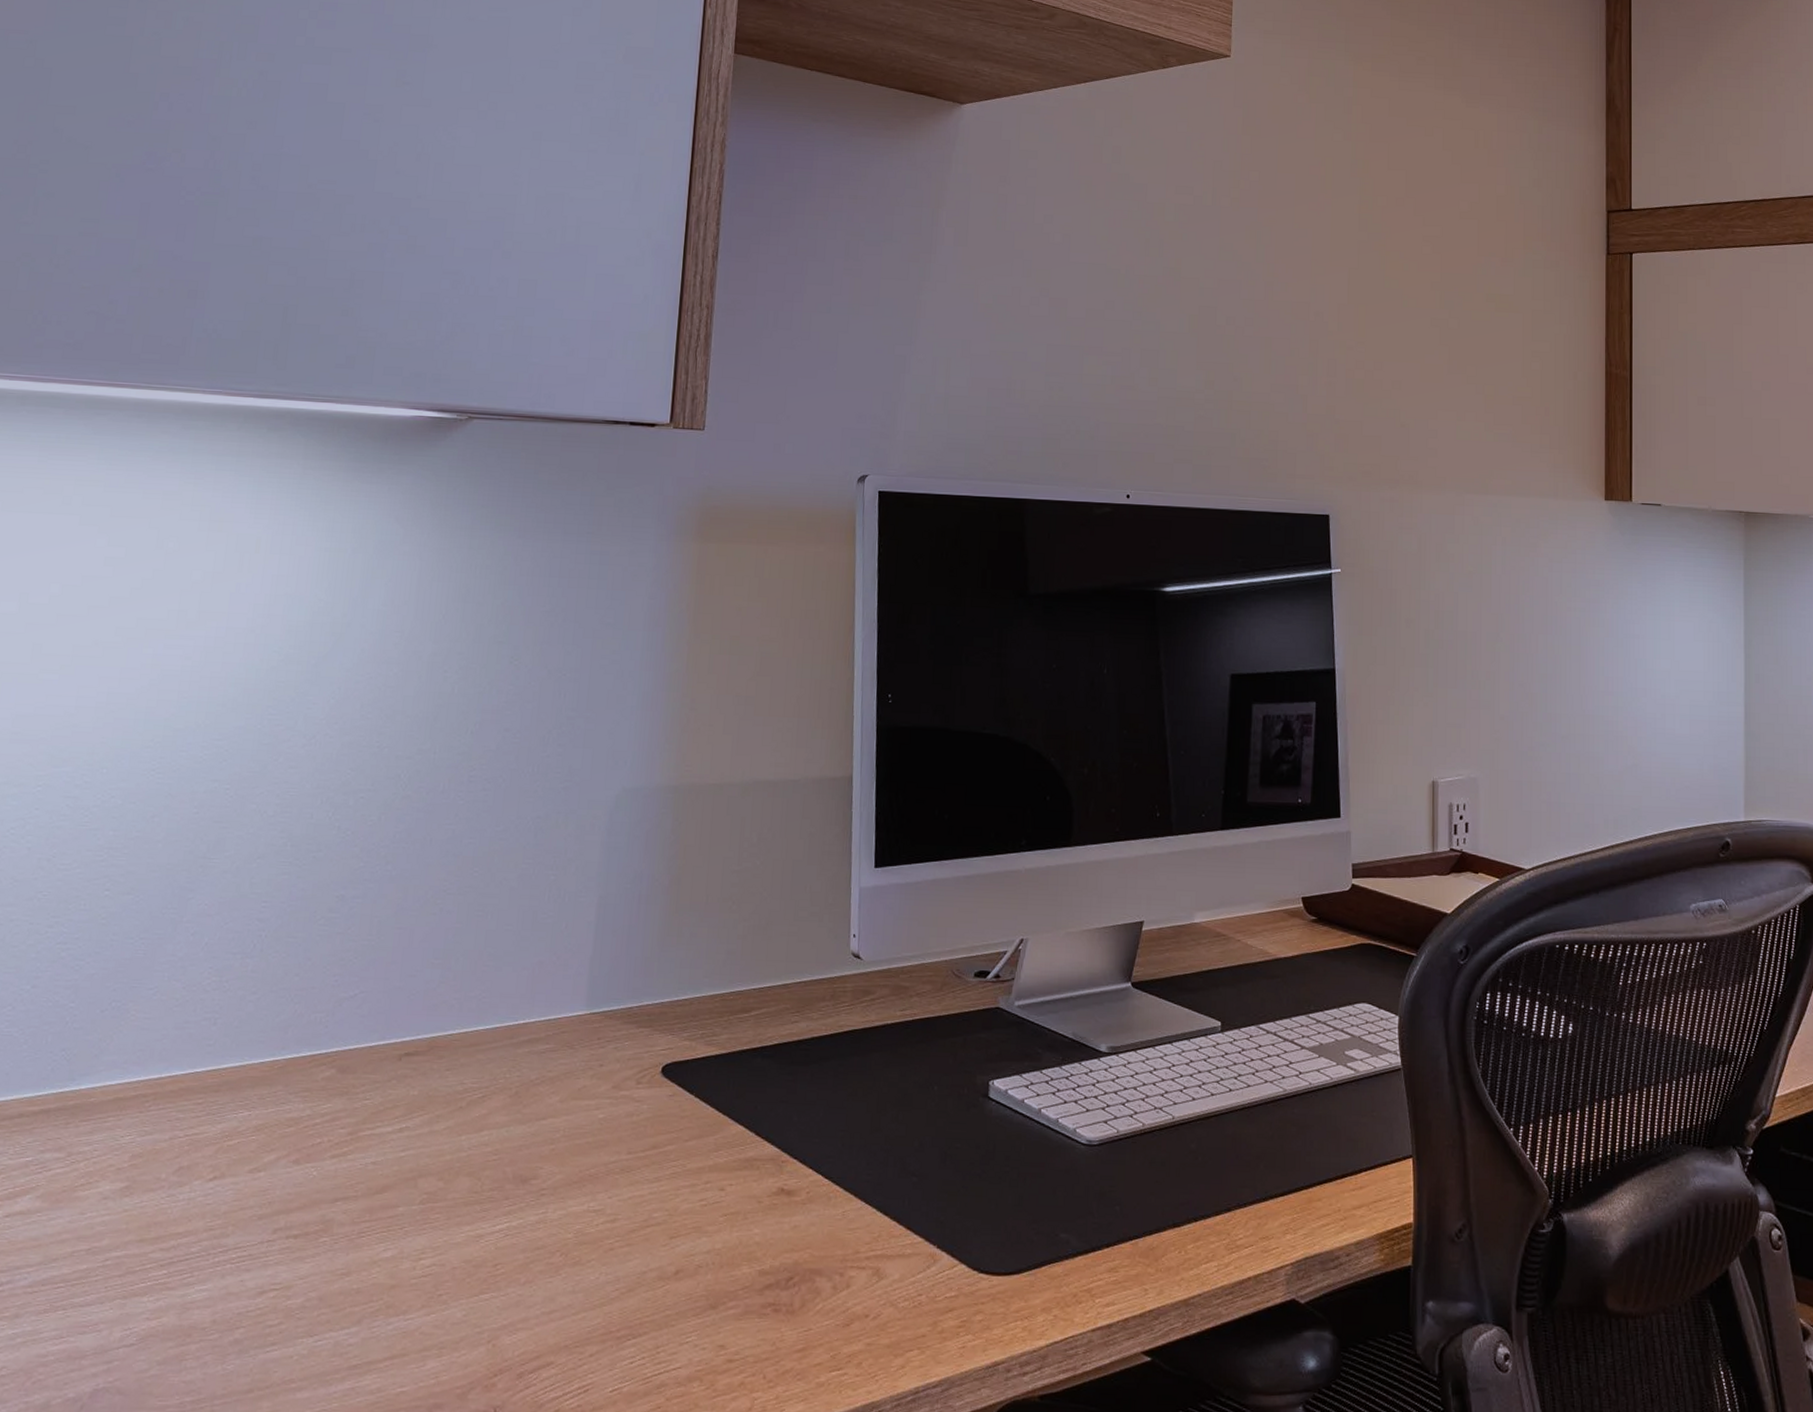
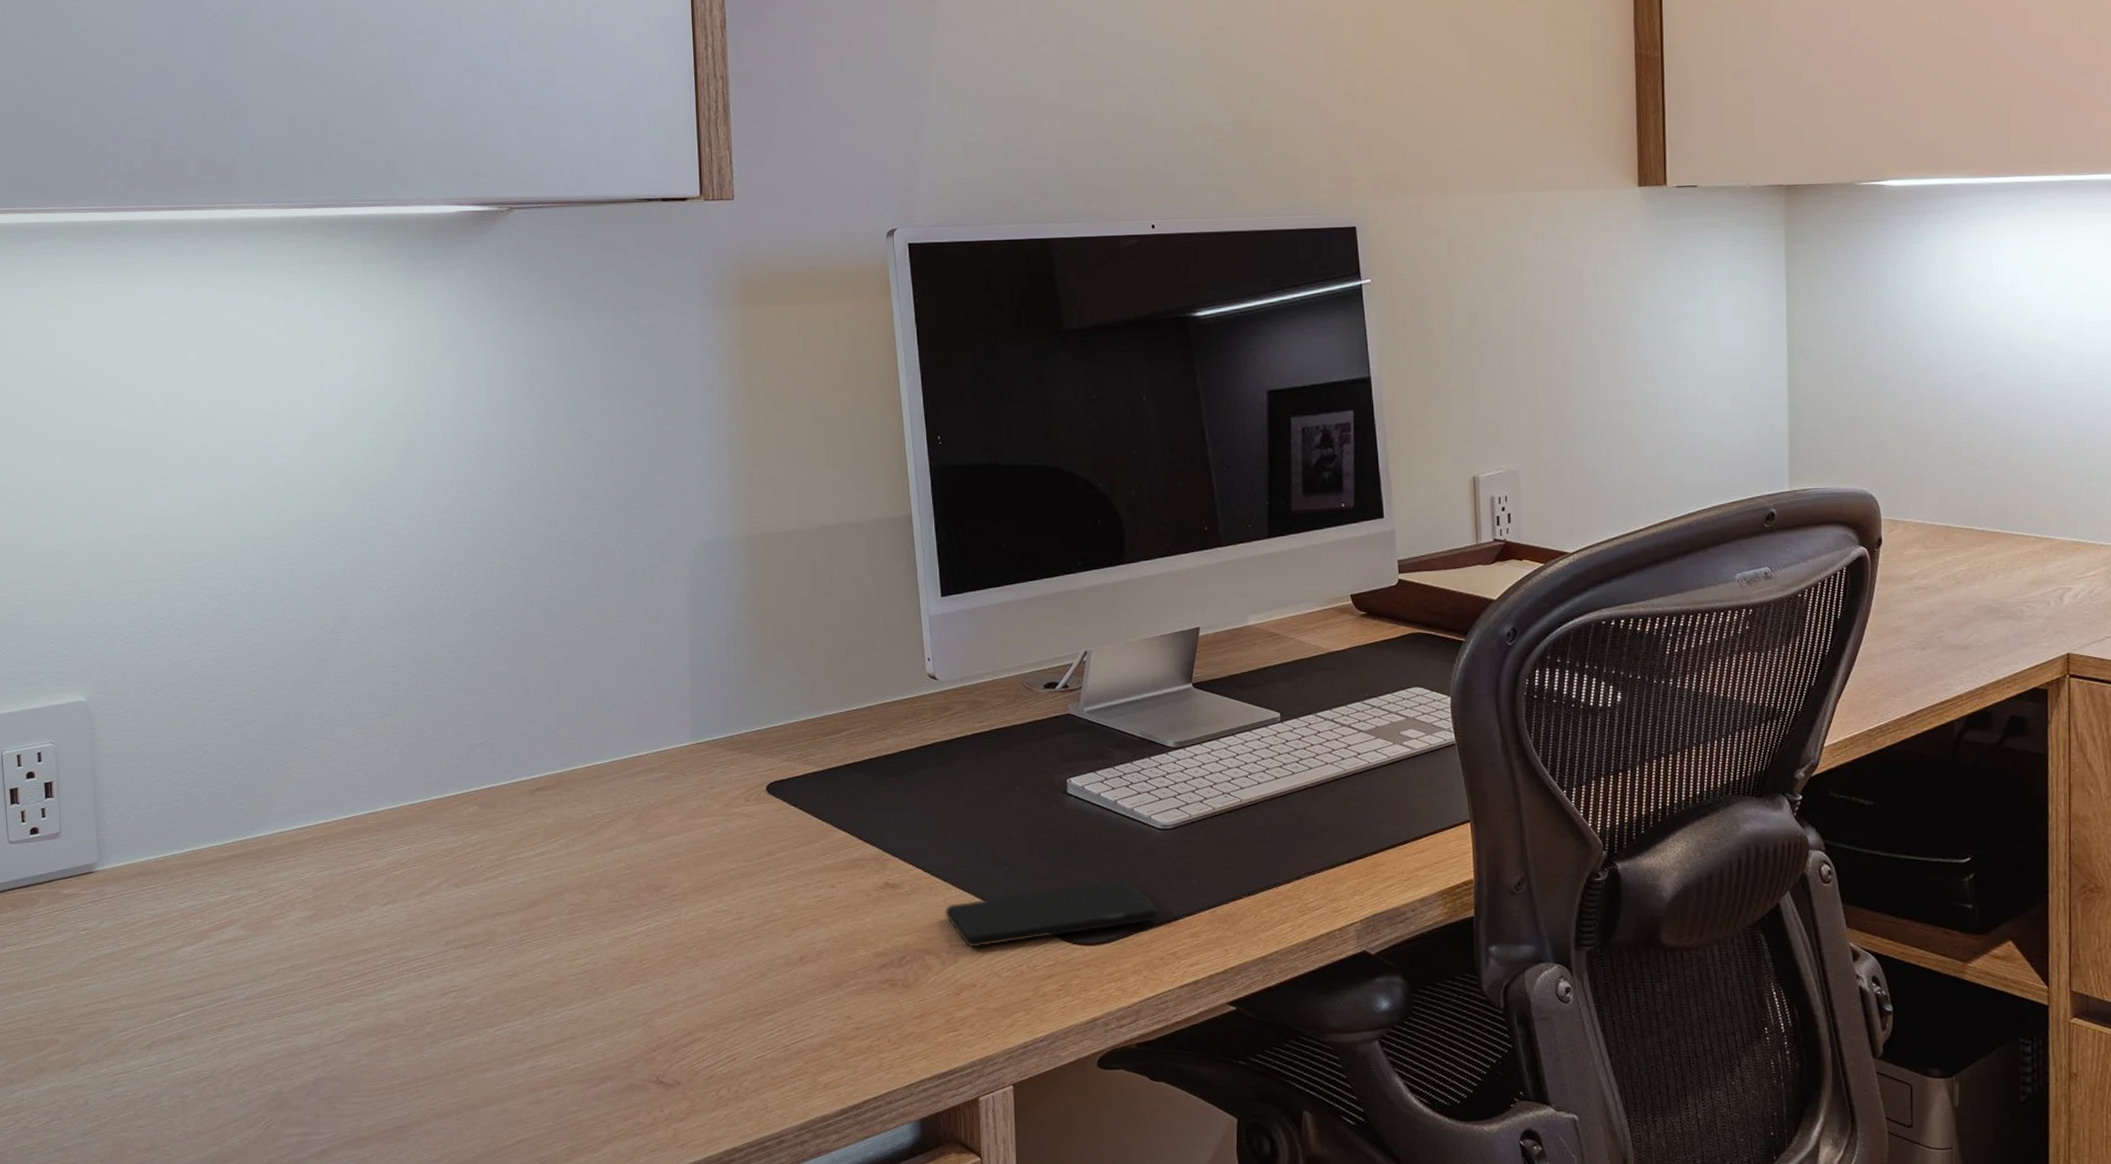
smartphone: none [842,1201,1078,1271] -> present [945,880,1161,948]

